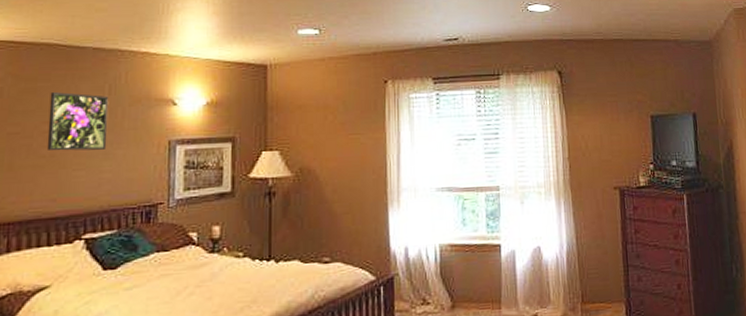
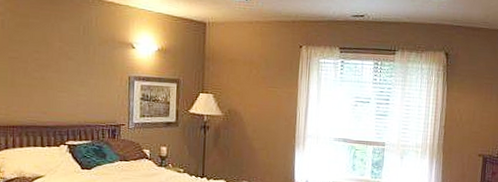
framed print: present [46,92,109,151] -> none [38,28,84,78]

